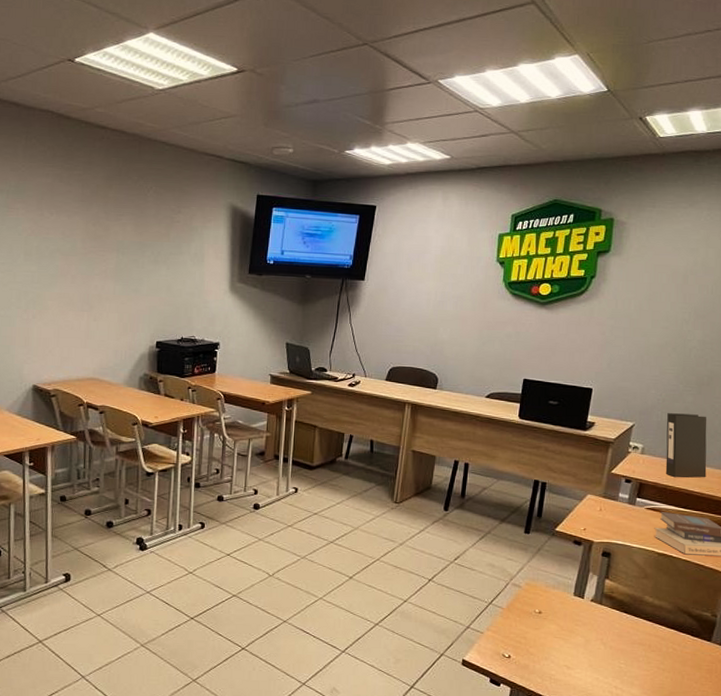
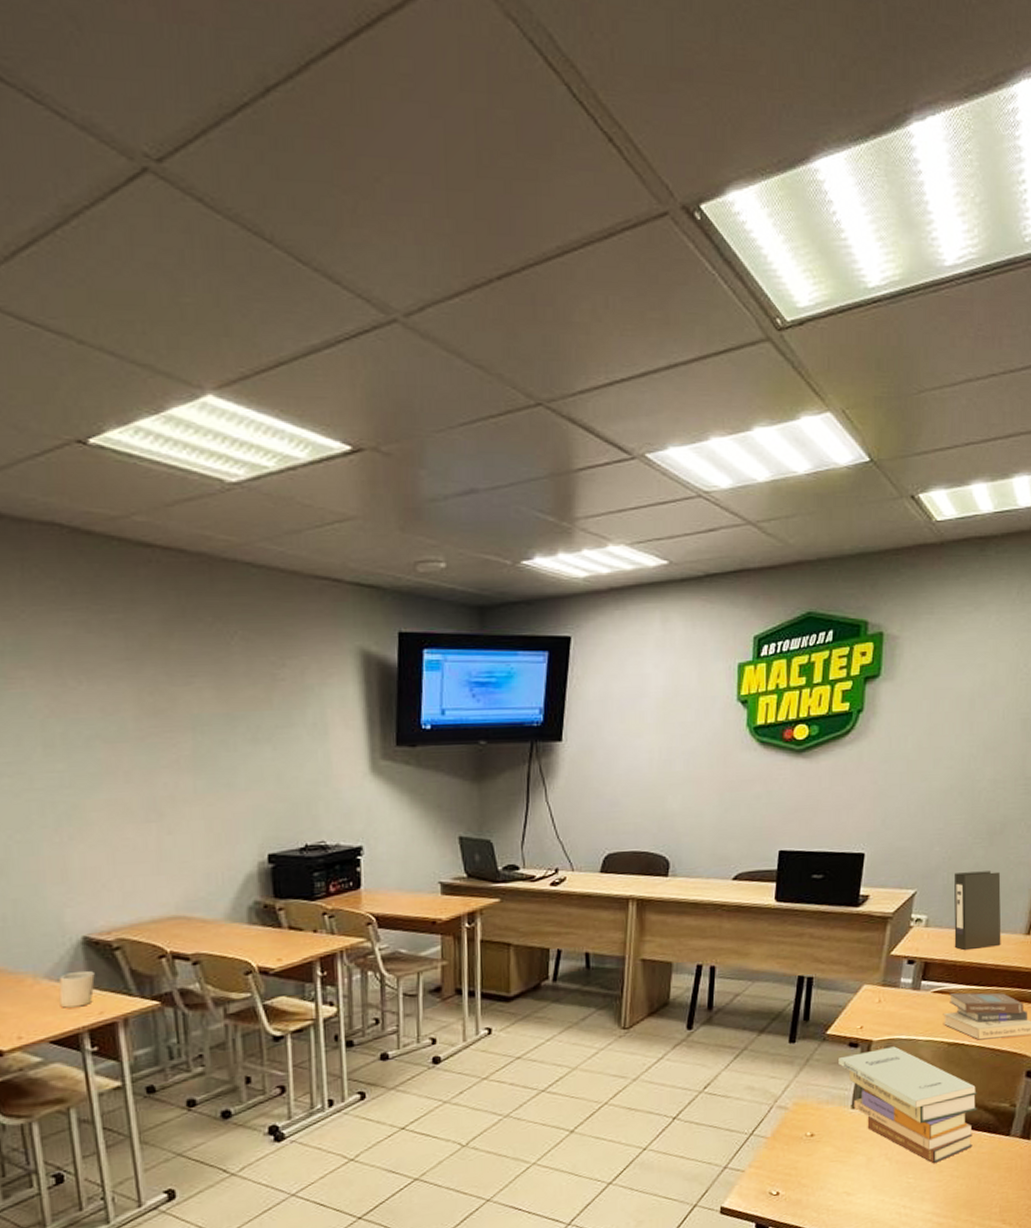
mug: none [13,408,37,433] -> present [58,970,95,1008]
books: none [564,549,682,655] -> present [838,1046,977,1164]

